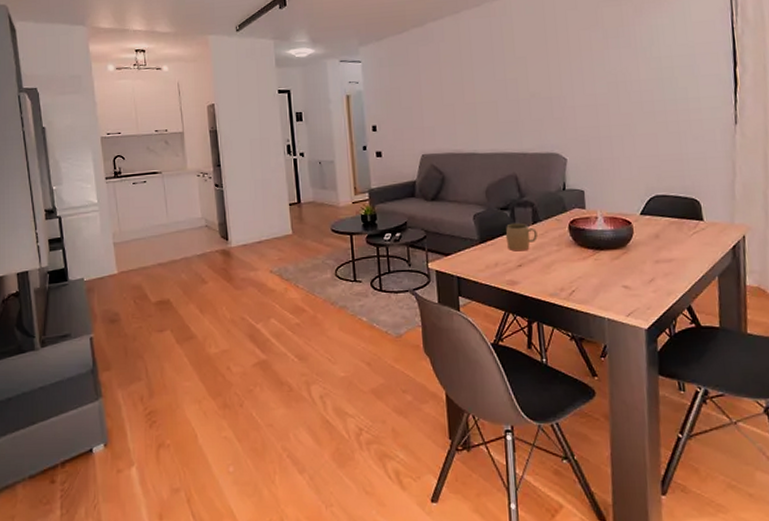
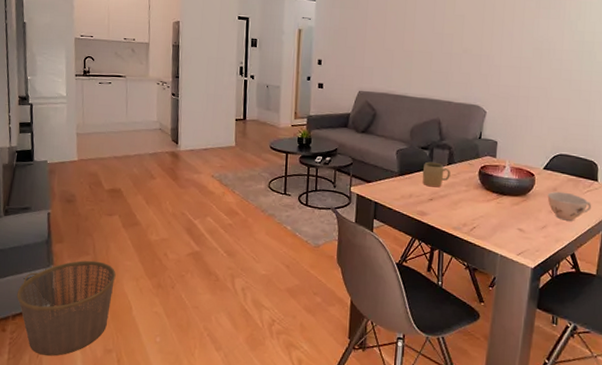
basket: none [64,386,175,505] -> present [16,260,116,356]
teacup: none [649,237,702,270] -> present [547,191,592,221]

